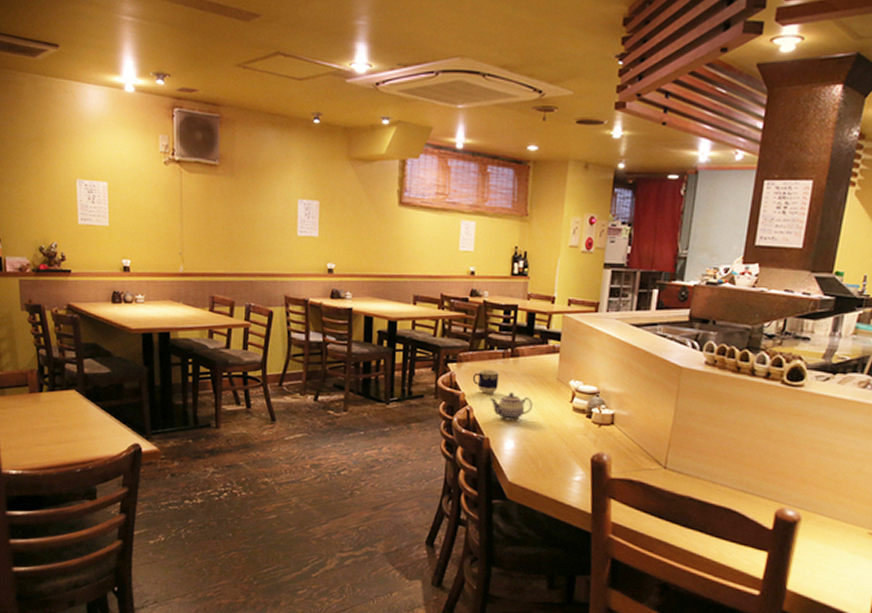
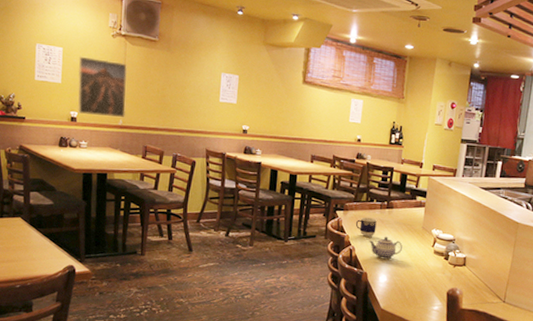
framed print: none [127,191,187,264] -> present [77,56,128,118]

